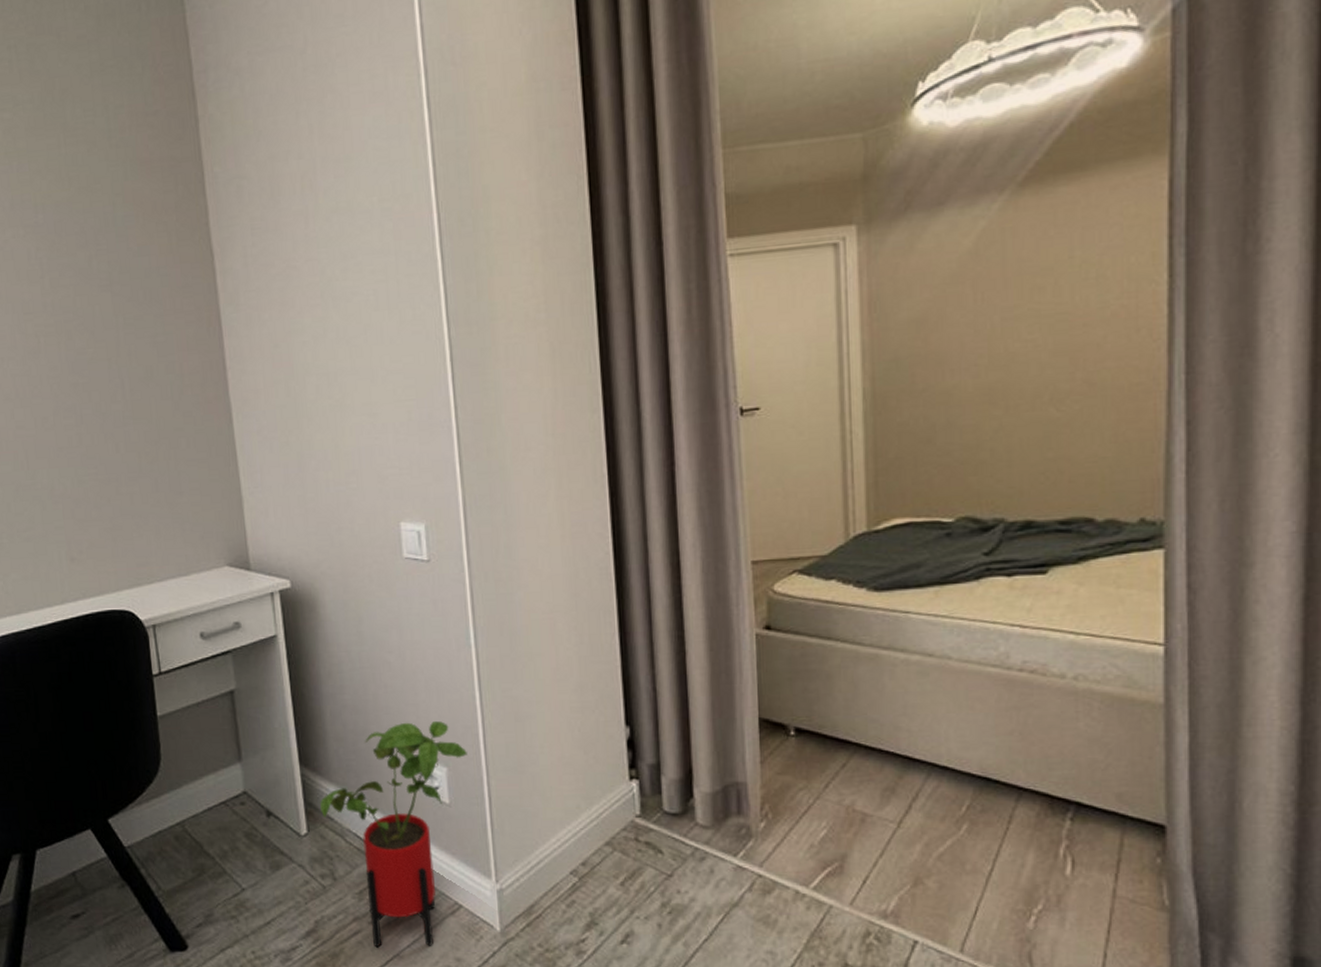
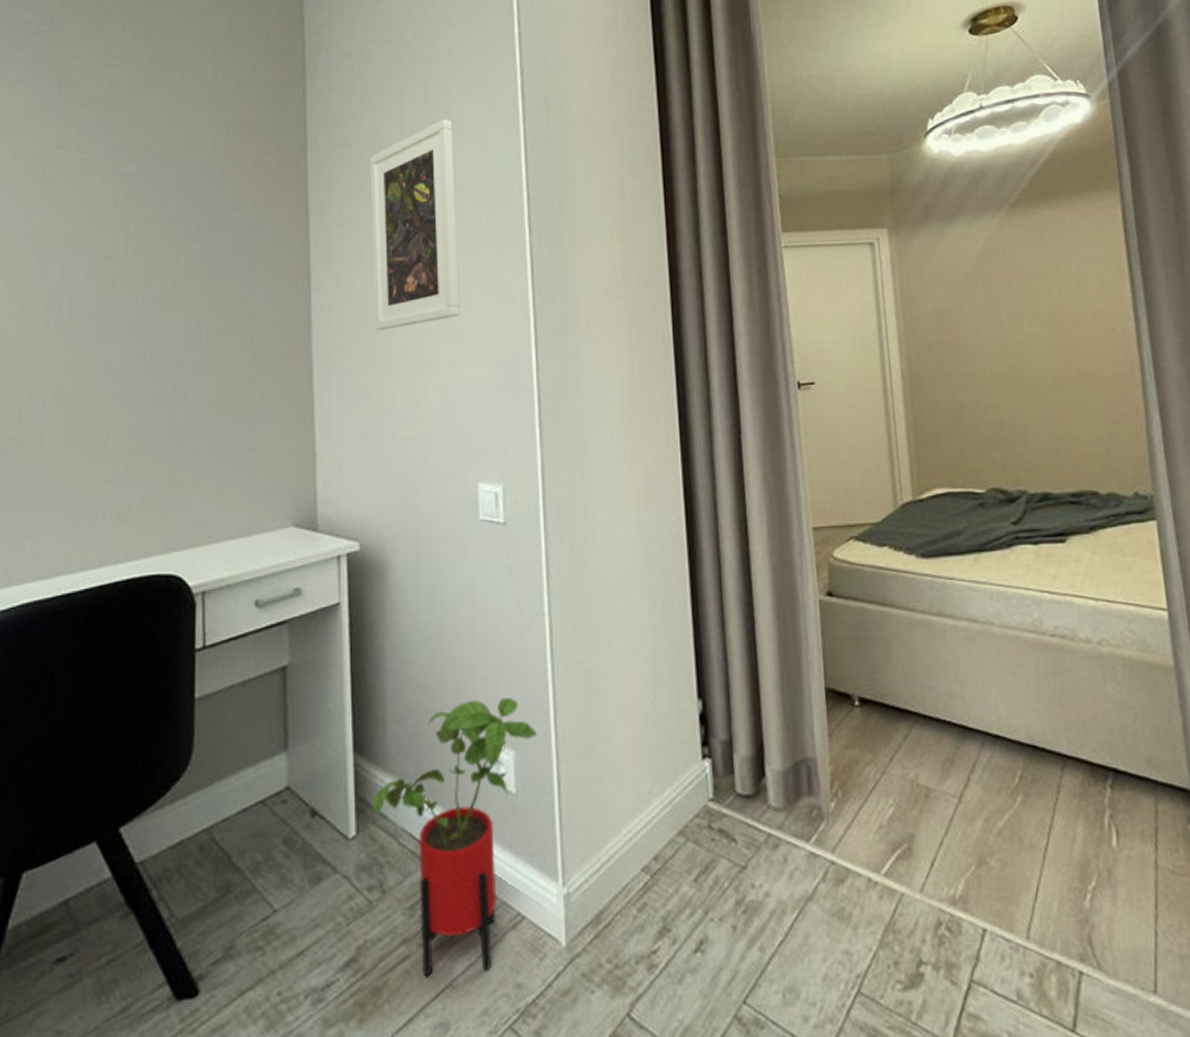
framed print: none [269,136,373,372] -> present [369,119,460,330]

